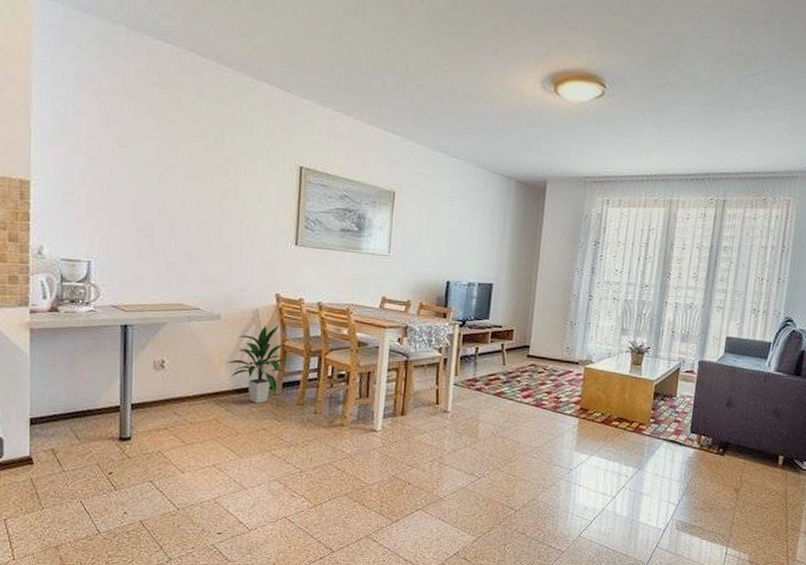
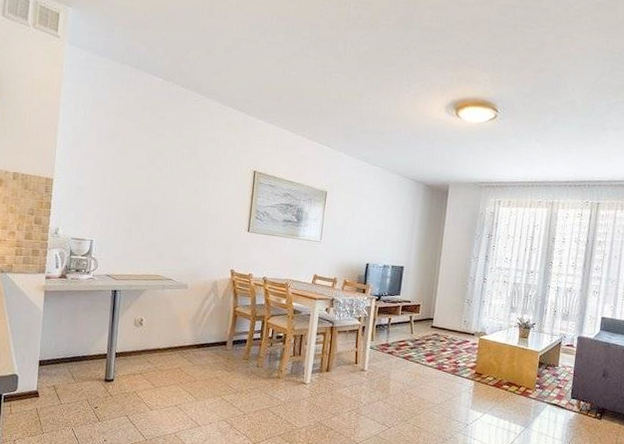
indoor plant: present [225,324,289,404] -> none [189,293,239,357]

